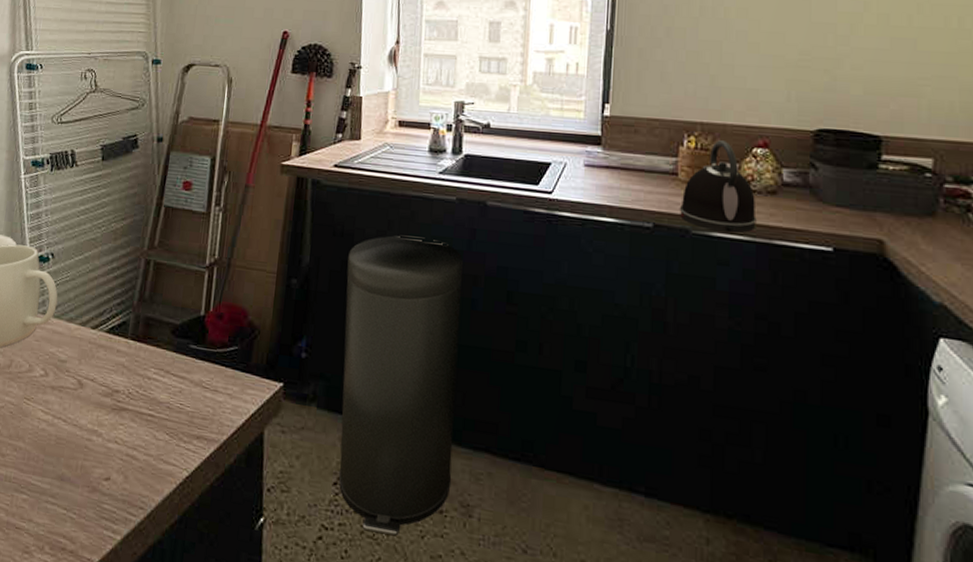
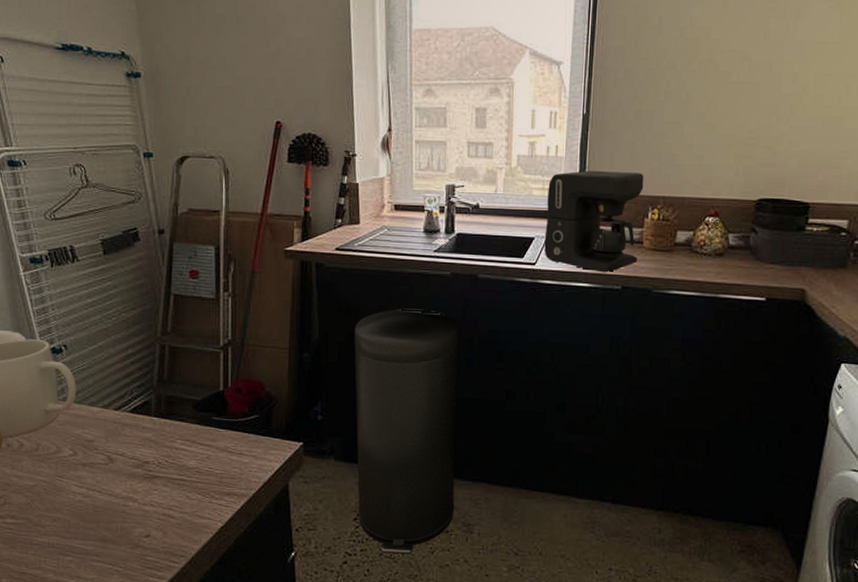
coffee maker: none [562,91,678,207] -> present [544,171,644,273]
kettle: present [679,140,757,234] -> none [643,212,706,291]

